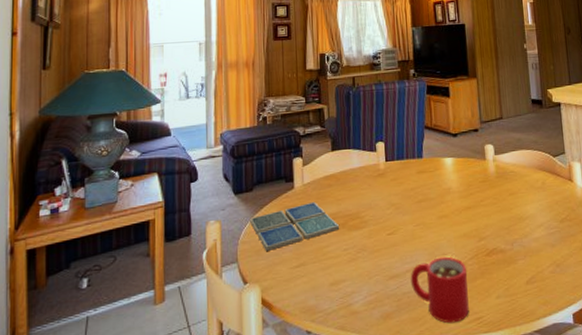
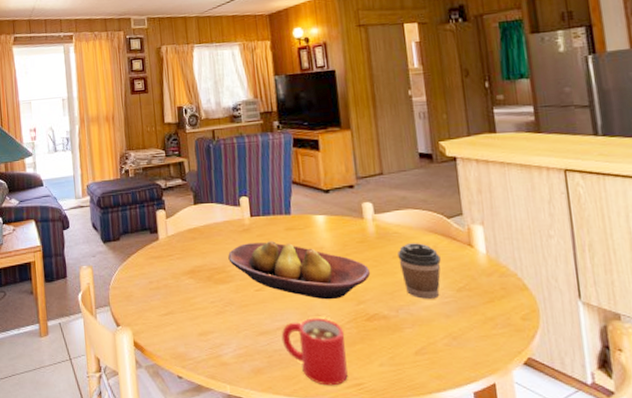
drink coaster: present [250,201,340,251] -> none [118,253,206,297]
fruit bowl: none [363,184,491,239] -> present [228,241,371,300]
coffee cup: none [513,180,548,232] -> present [398,243,441,299]

